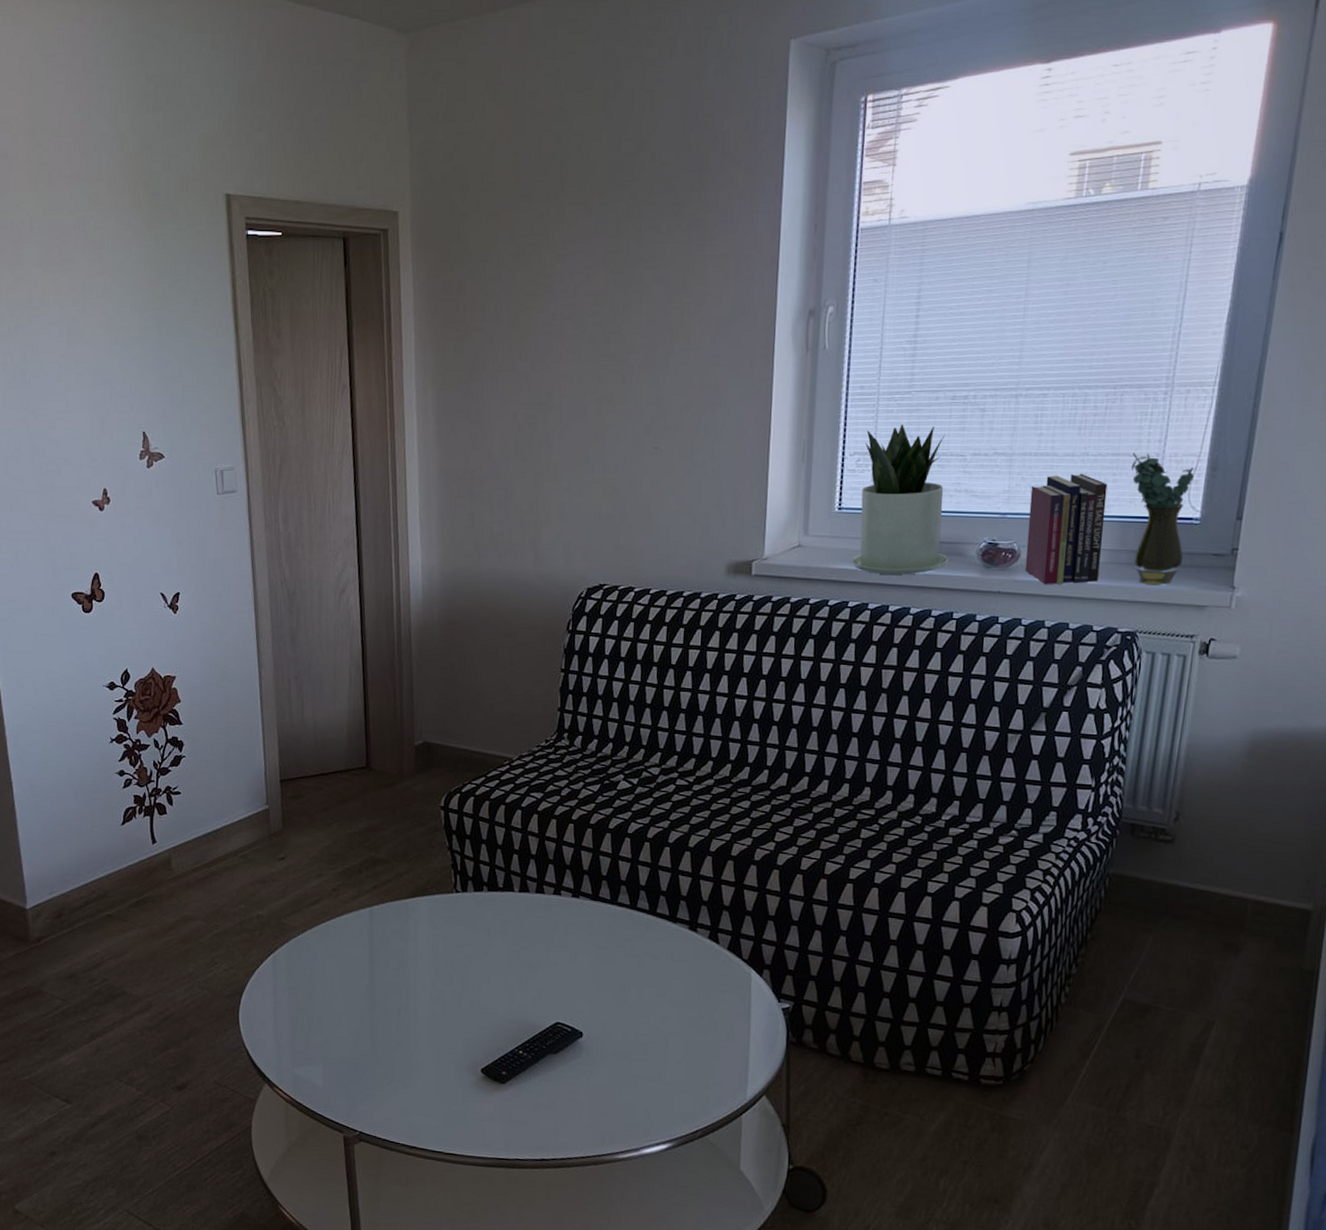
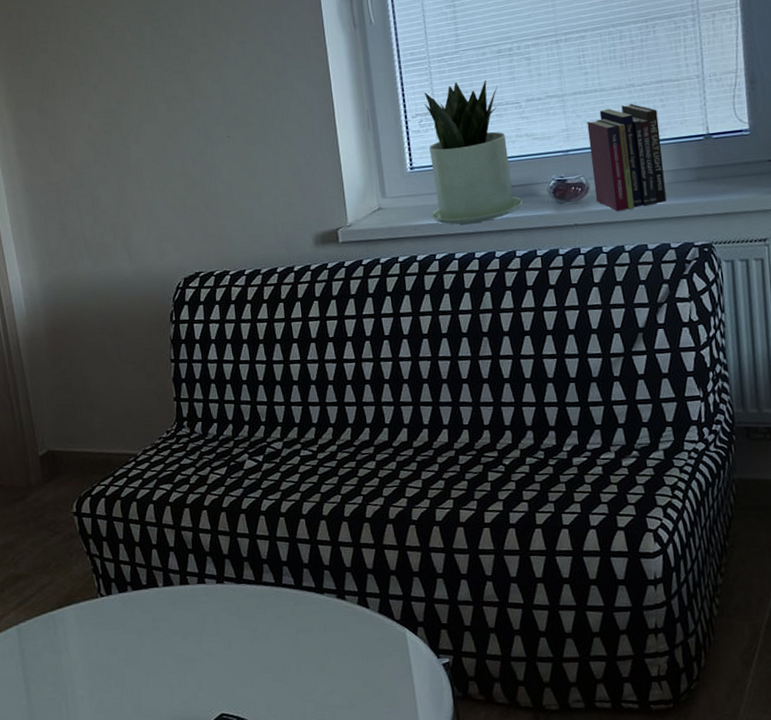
vase: present [1132,453,1194,585] -> none [675,76,742,197]

